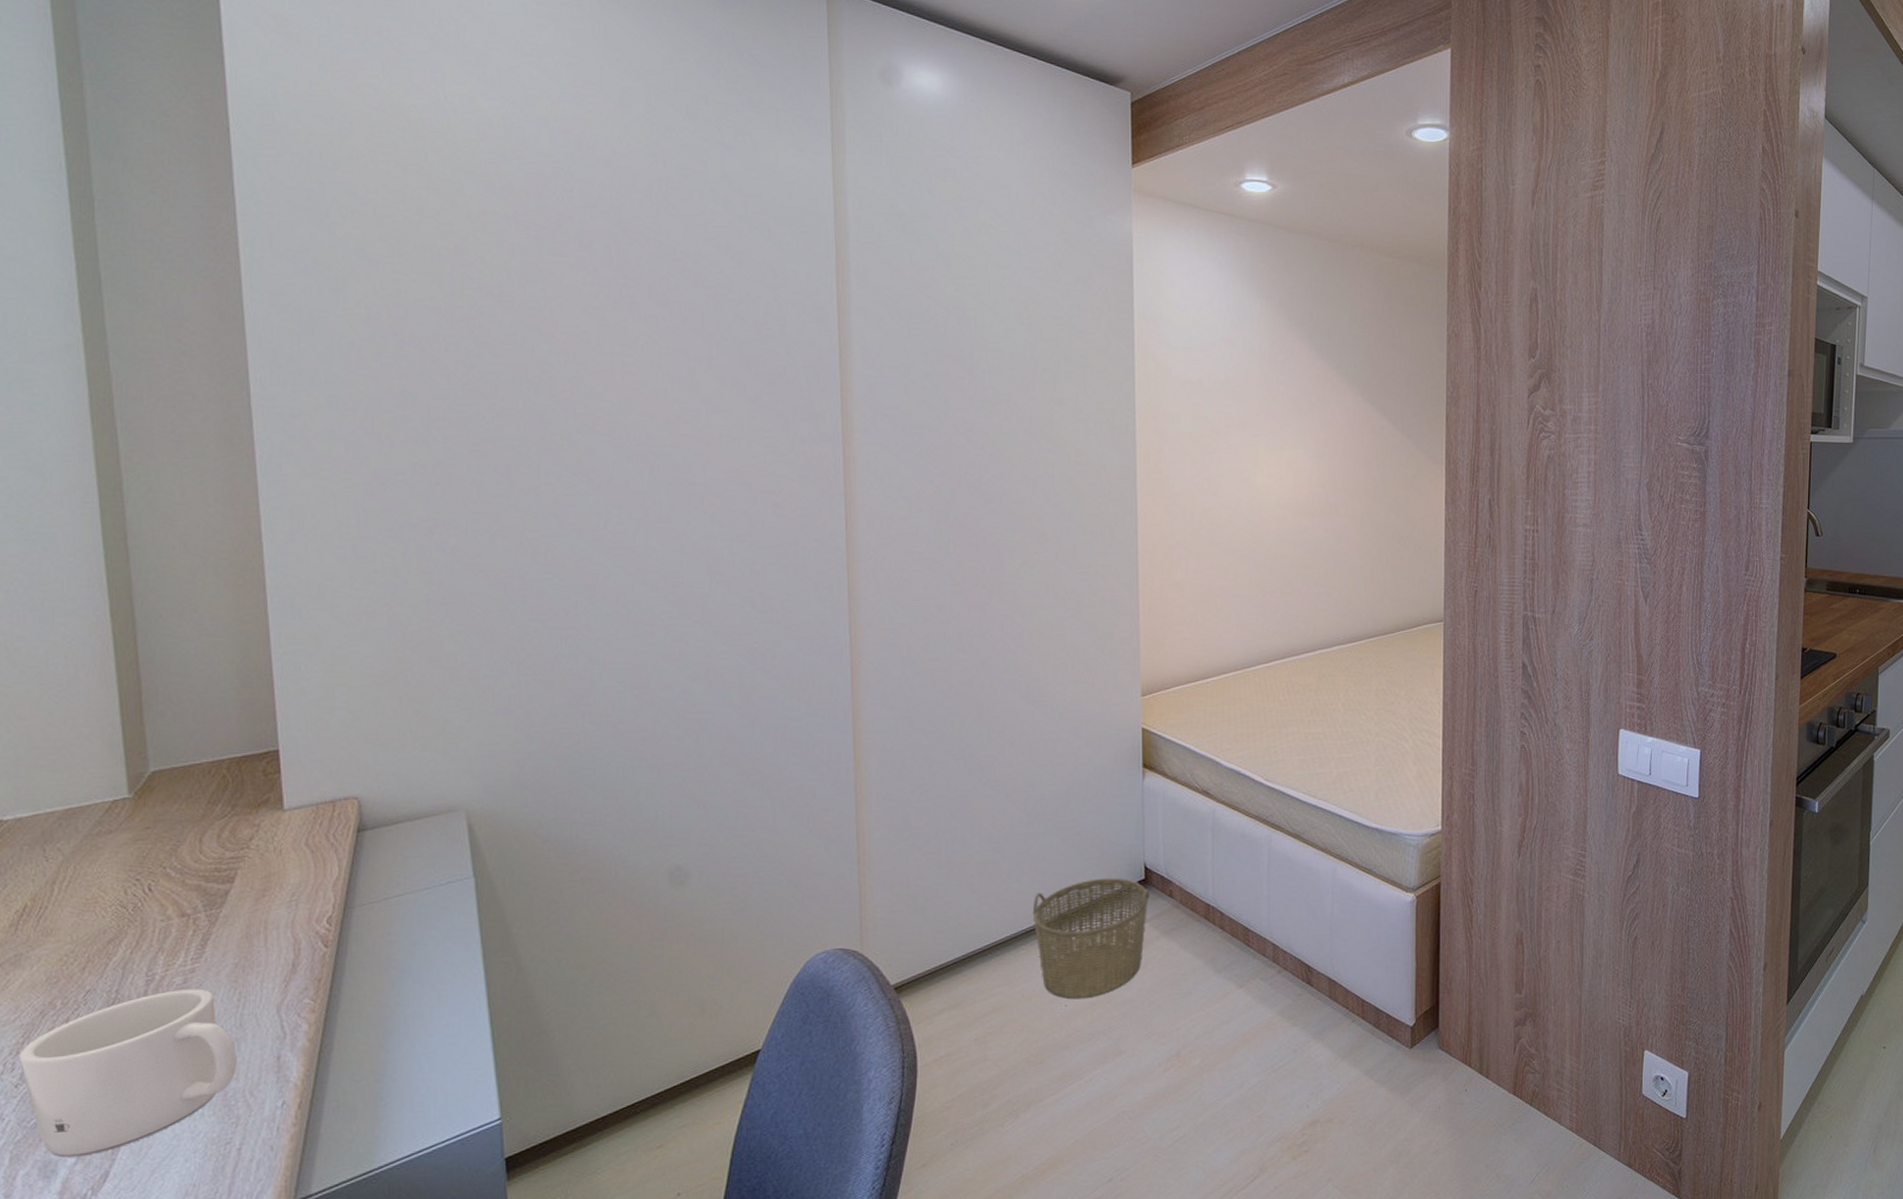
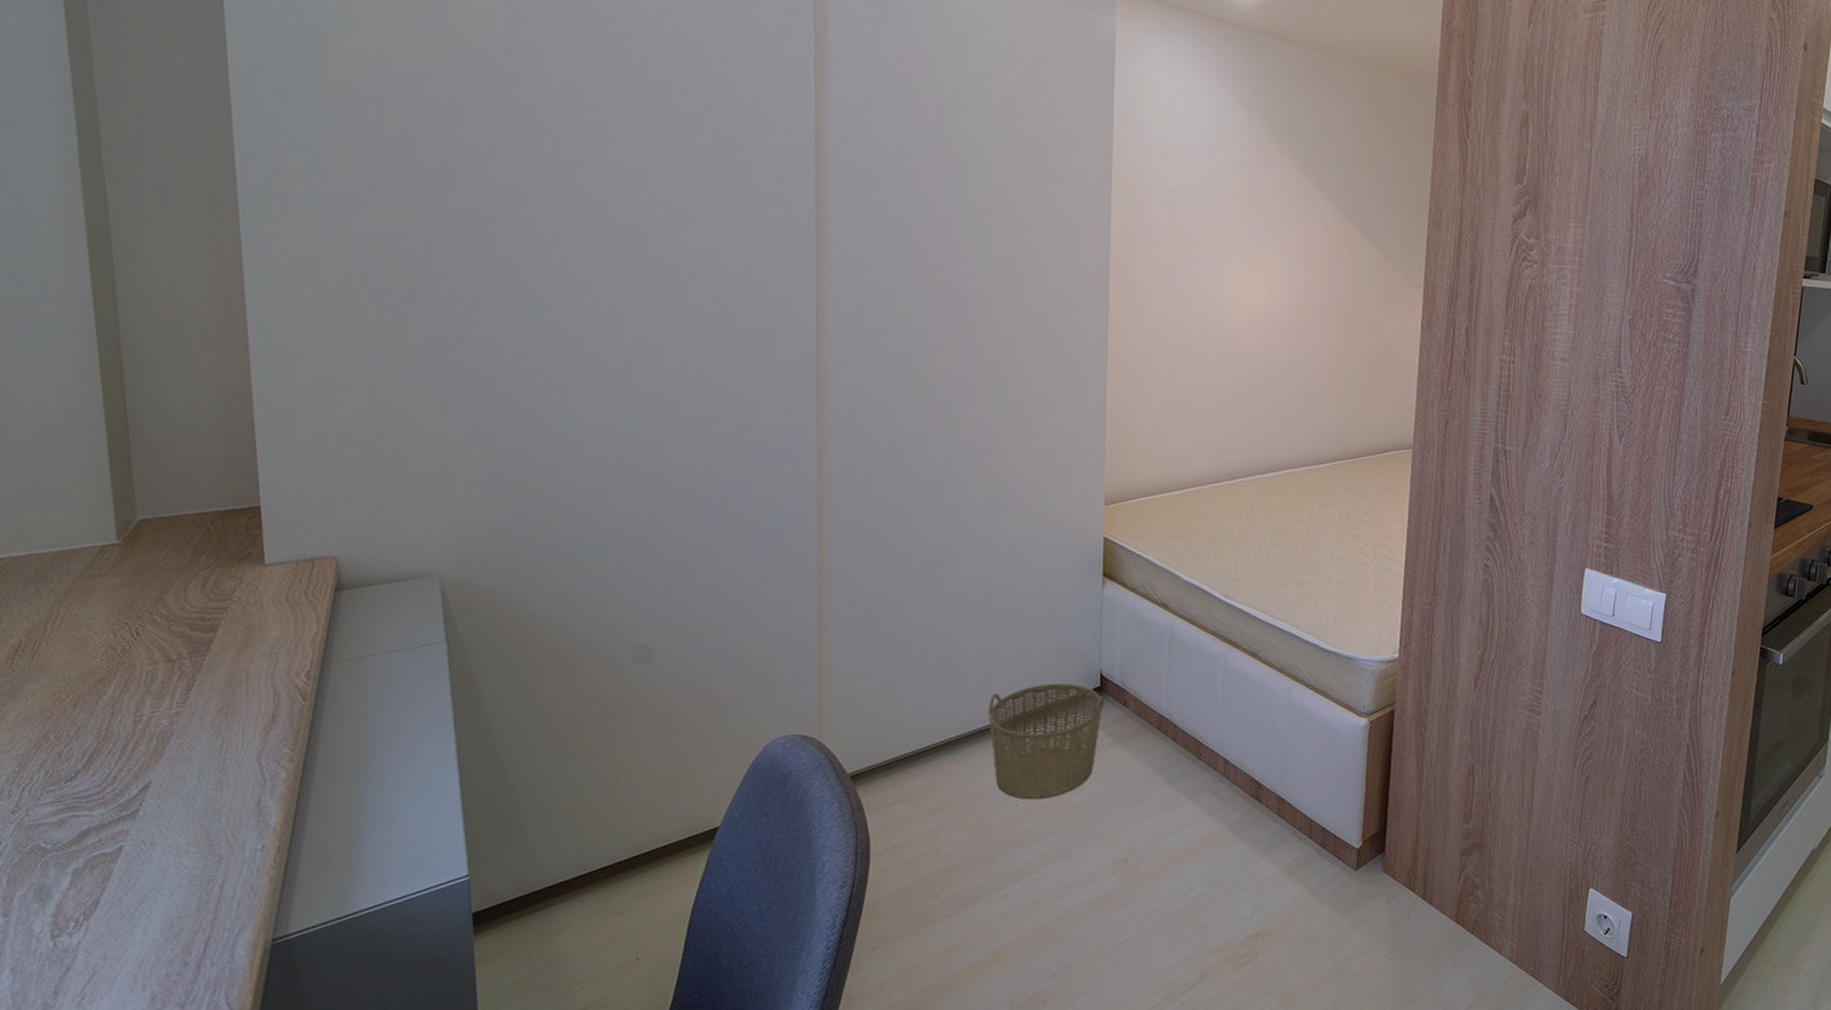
mug: present [20,989,237,1158] -> none [16,731,220,883]

